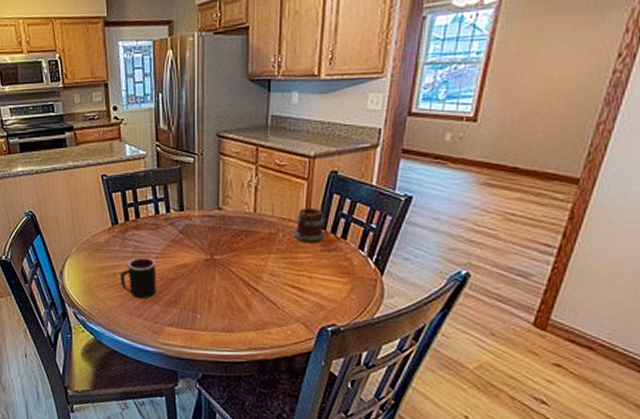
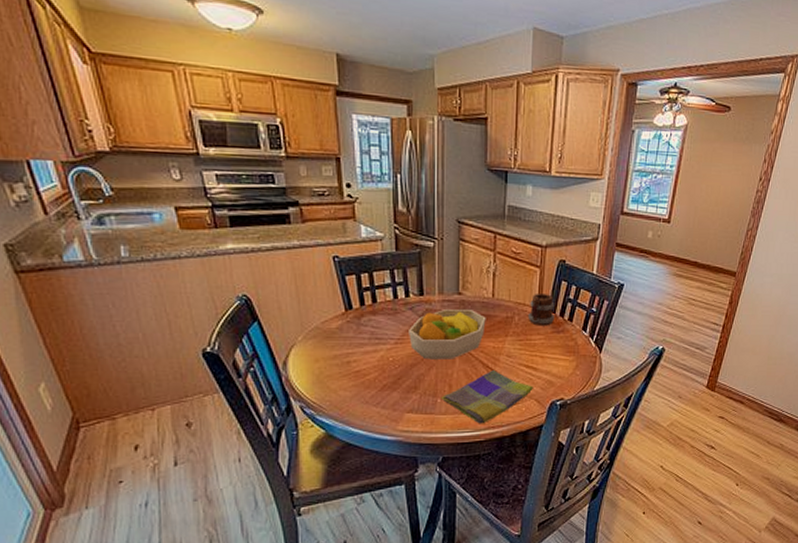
mug: present [120,257,157,299] -> none [354,344,395,387]
fruit bowl: none [169,225,247,276] -> present [409,310,486,360]
dish towel: none [200,289,300,344] -> present [441,370,533,424]

